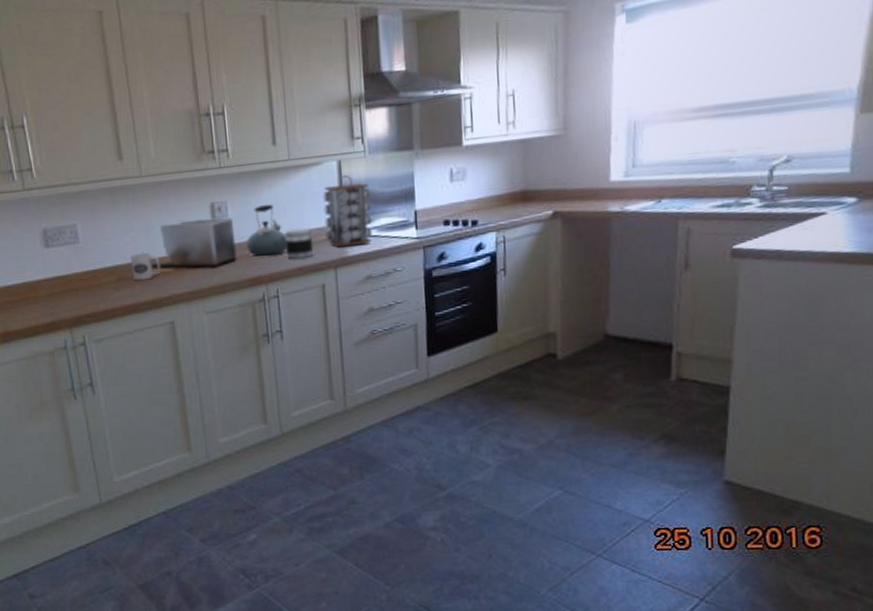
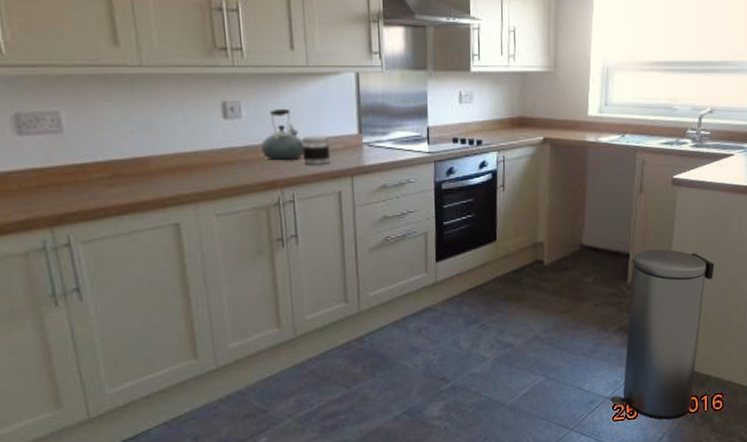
mug: present [130,253,161,281] -> none [128,148,164,178]
toaster: present [142,217,237,270] -> none [142,116,250,170]
spice rack: present [323,174,373,247] -> none [341,87,388,157]
pedal bin: none [650,338,801,554] -> present [610,249,714,420]

